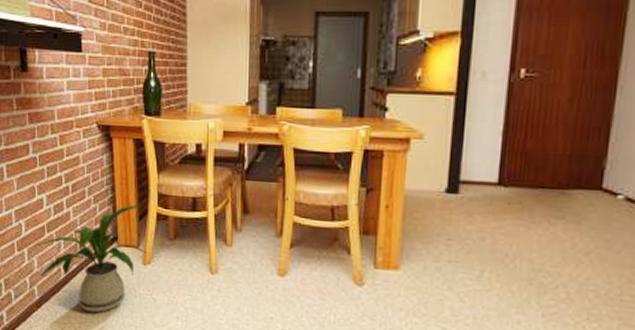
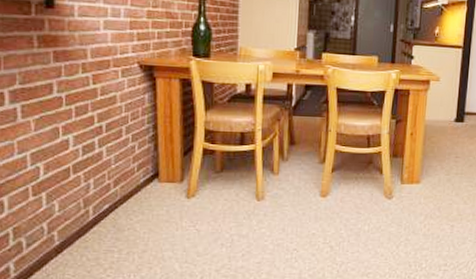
house plant: present [34,205,148,313] -> none [56,142,192,251]

